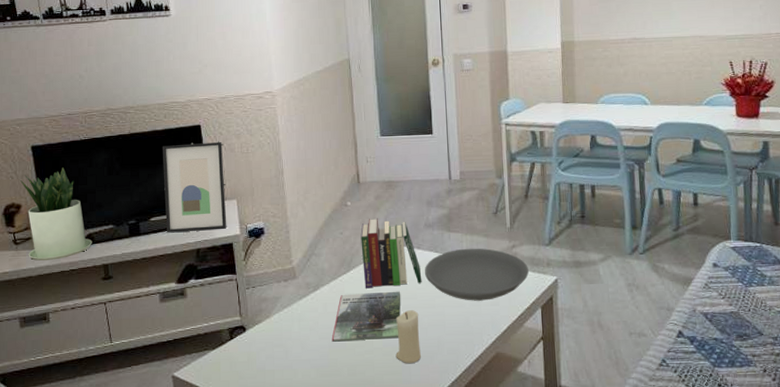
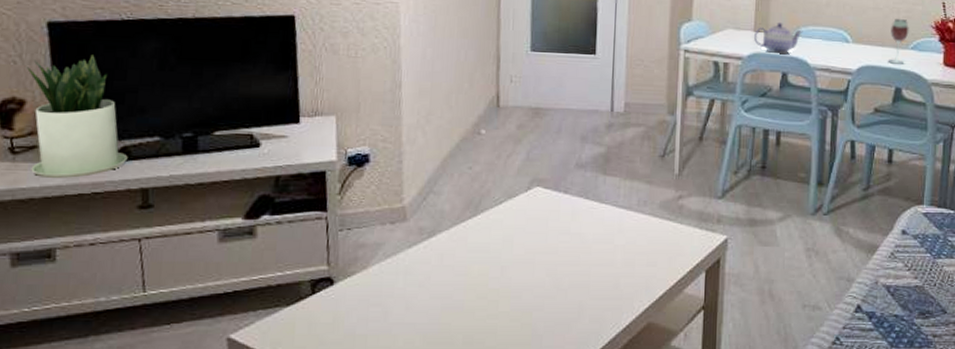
picture frame: present [162,140,227,233] -> none [235,37,324,154]
magazine: present [331,291,401,342] -> none [445,243,538,302]
books: present [360,217,422,289] -> none [494,151,567,238]
candle: present [395,310,421,364] -> none [525,267,559,333]
decorative bowl: present [425,248,529,301] -> none [571,196,695,260]
teapot: none [563,93,606,120] -> present [753,22,803,55]
wineglass: none [684,80,702,119] -> present [889,19,909,64]

